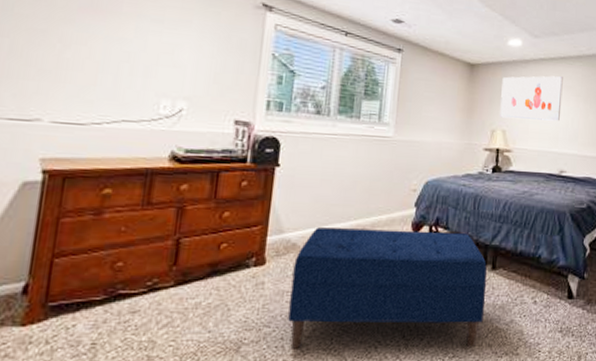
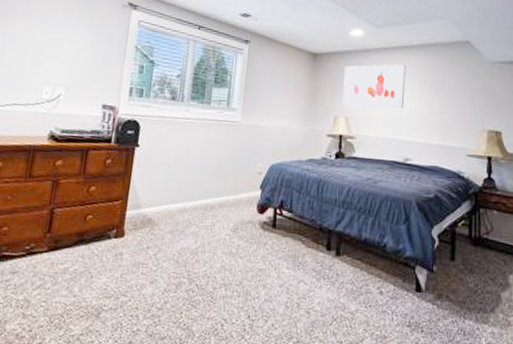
bench: present [288,226,488,349] -> none [142,204,332,335]

